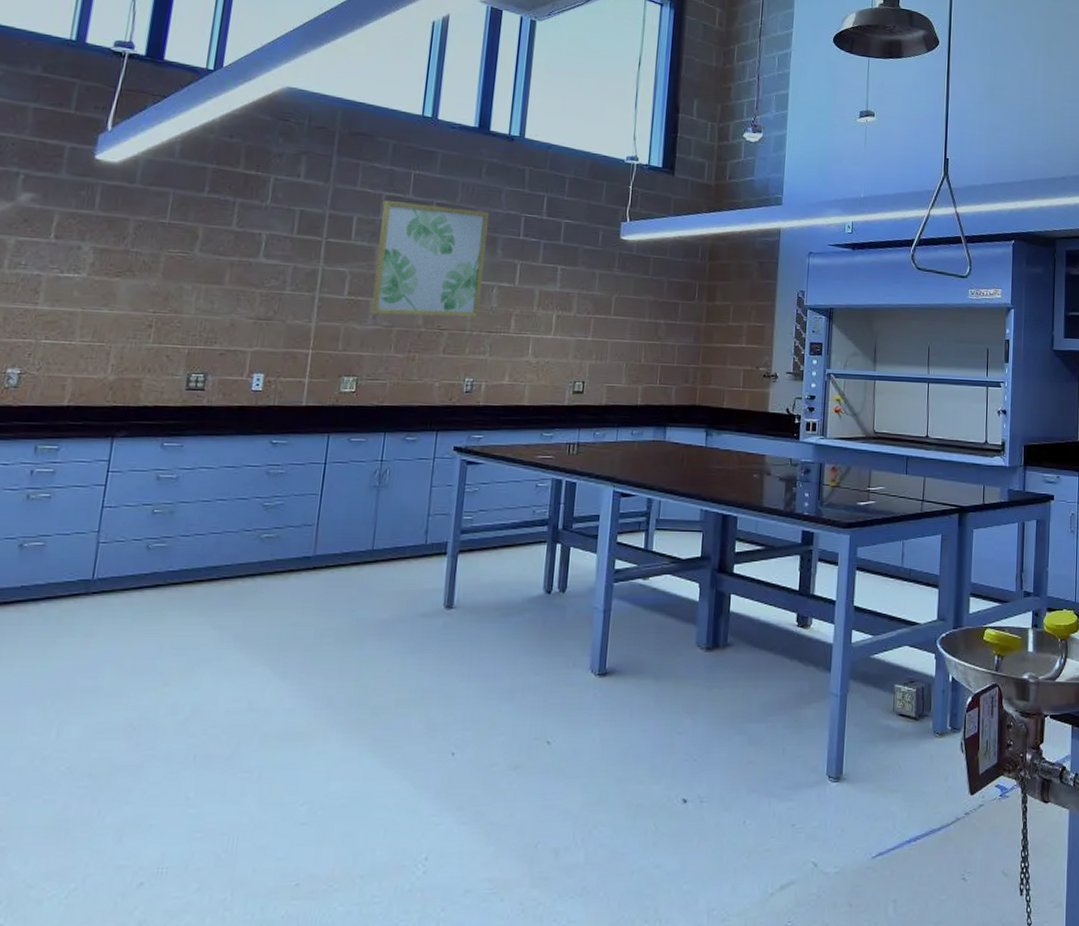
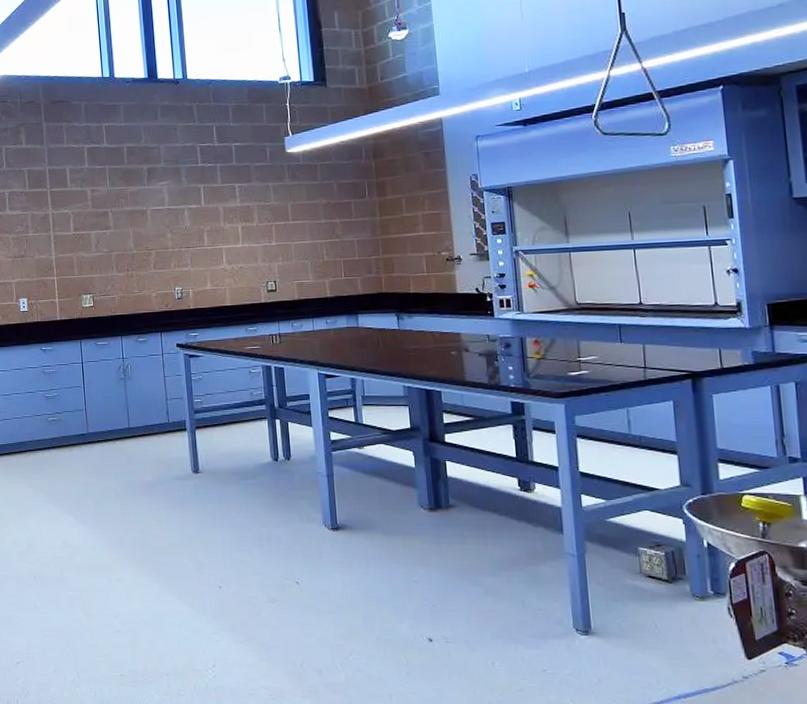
wall art: present [370,201,489,318] -> none [86,147,177,244]

